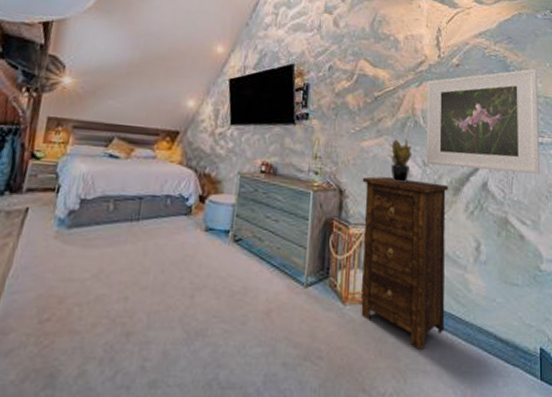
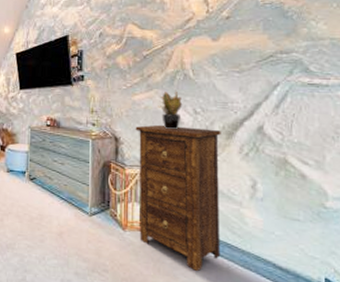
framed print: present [426,68,541,175] -> none [196,10,326,117]

